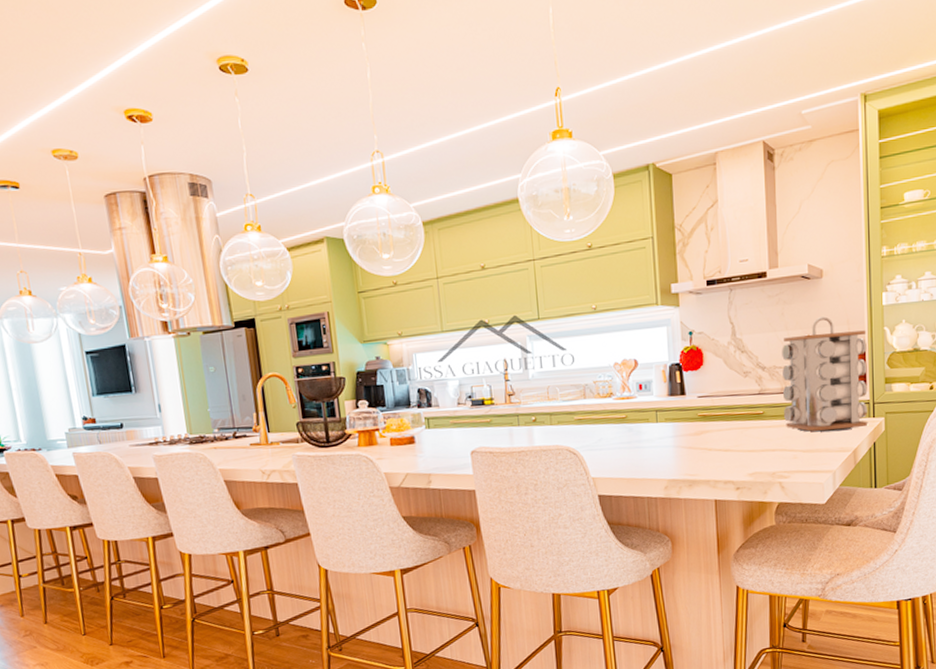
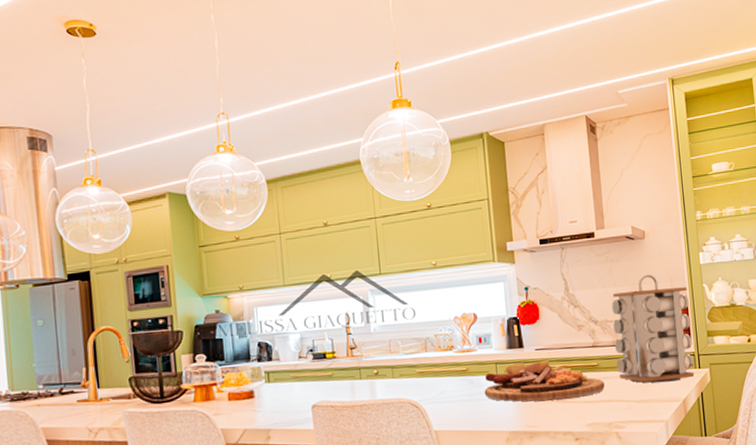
food platter: none [643,408,770,450] -> present [484,361,605,402]

